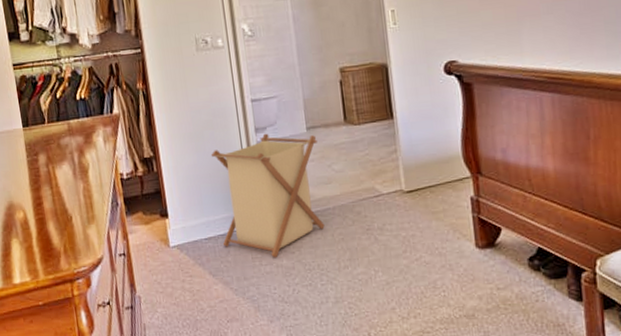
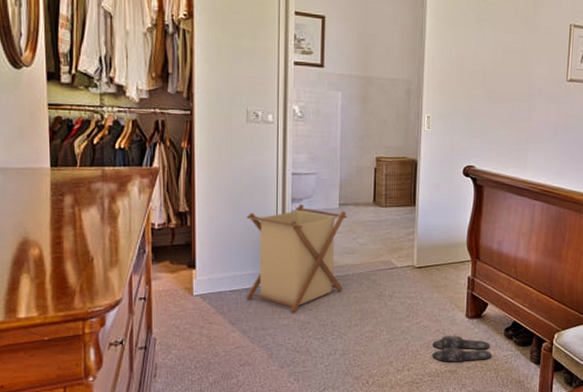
slippers: none [439,270,517,305] -> present [432,335,492,362]

